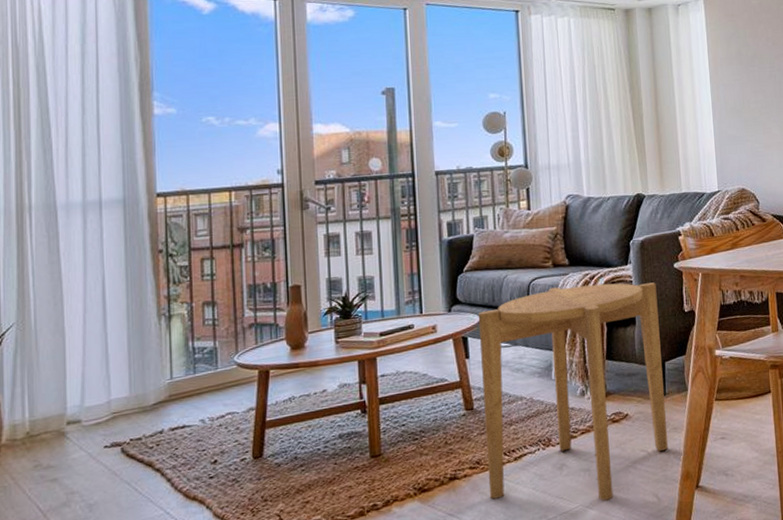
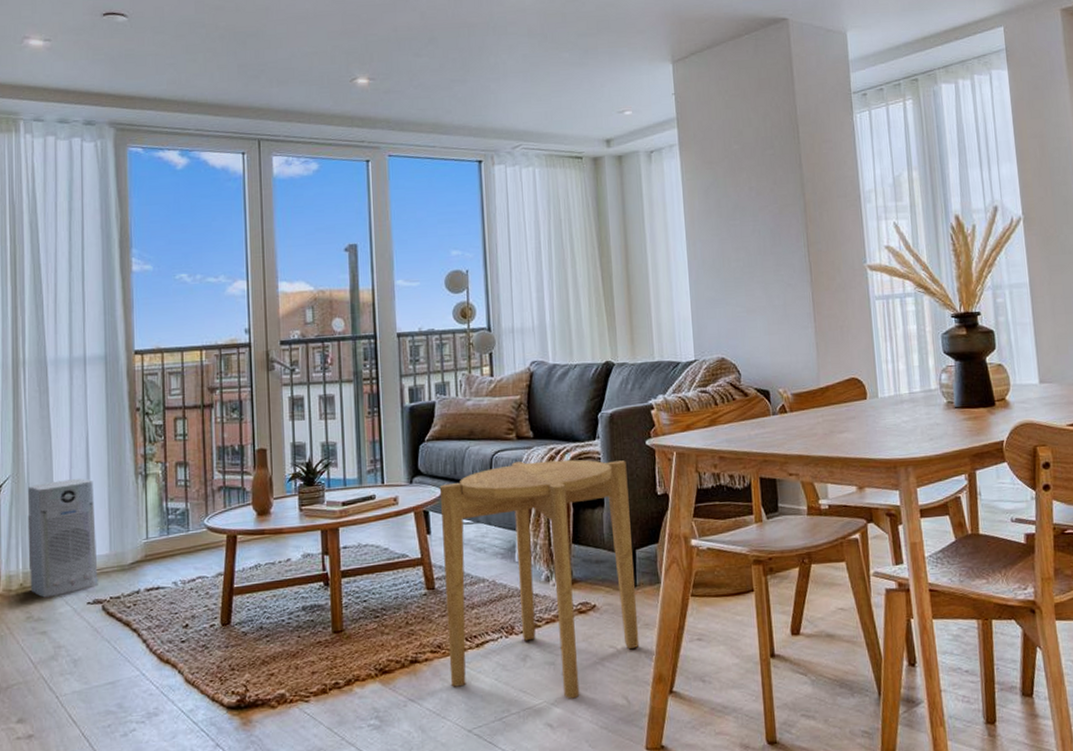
air purifier: none [35,322,117,445] -> present [27,478,98,598]

